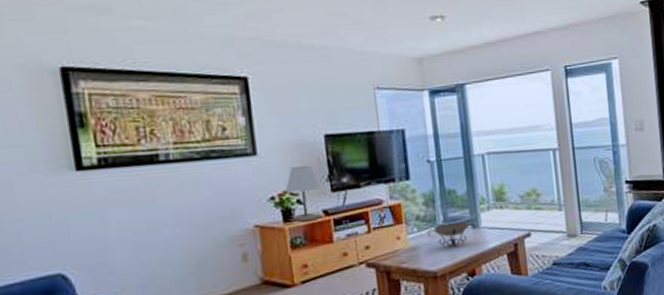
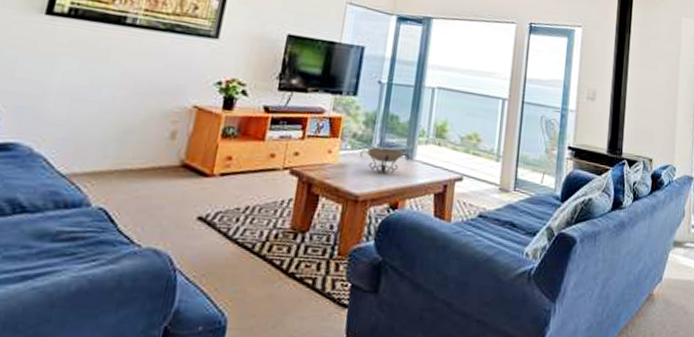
lamp: present [285,165,323,223] -> none [229,57,270,115]

